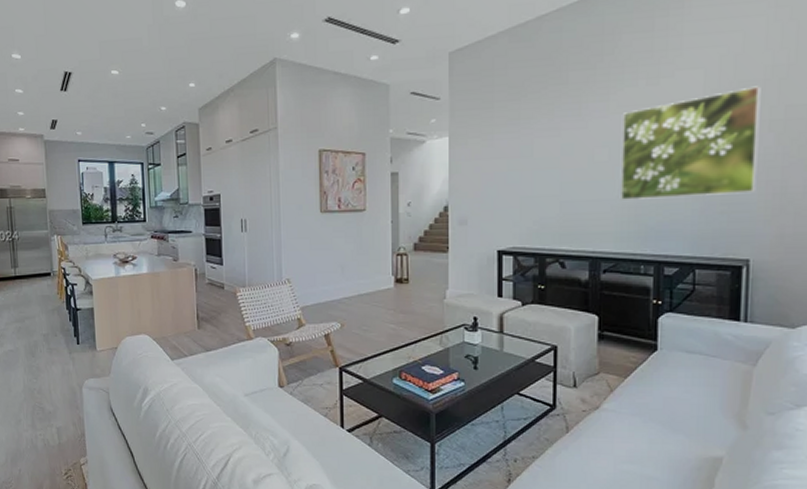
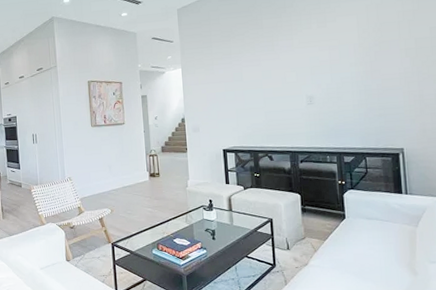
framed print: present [621,86,761,200] -> none [304,25,402,109]

